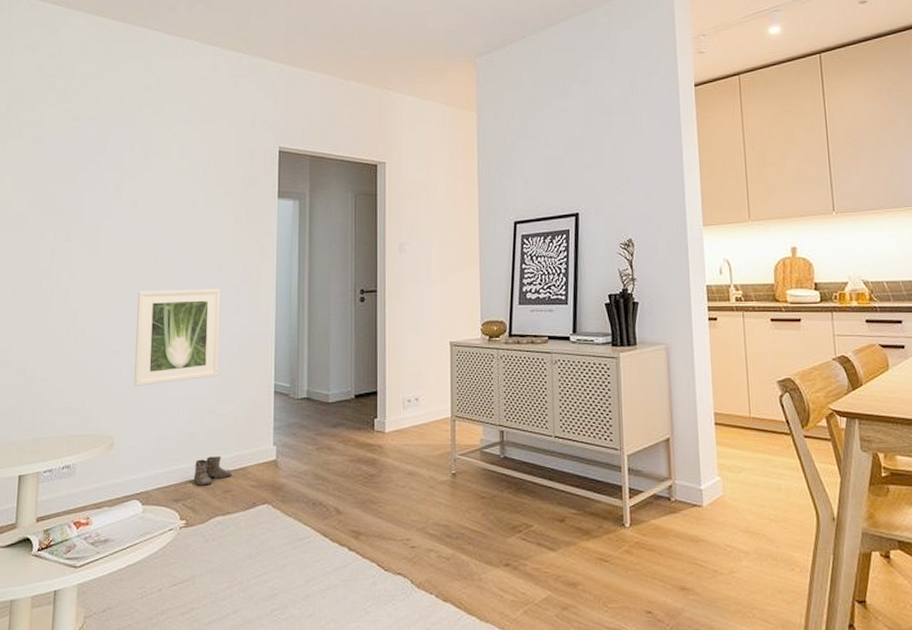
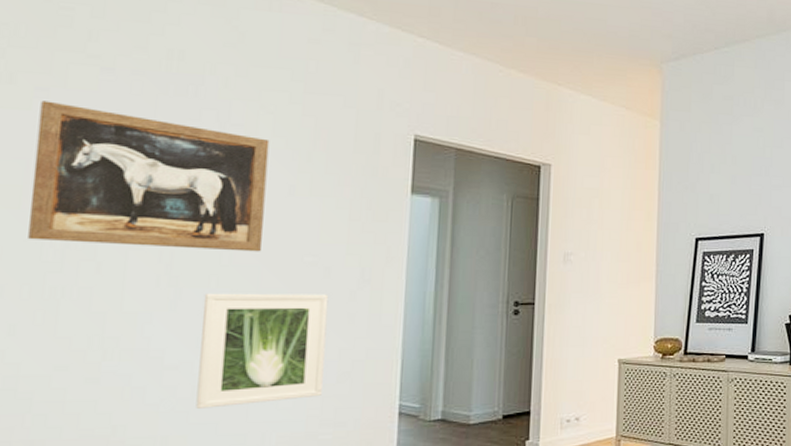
wall art: none [31,147,178,256] -> present [28,100,270,252]

